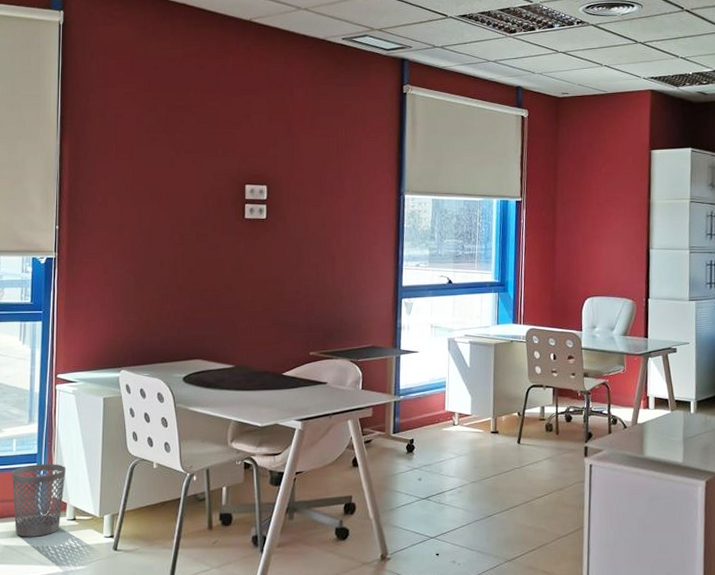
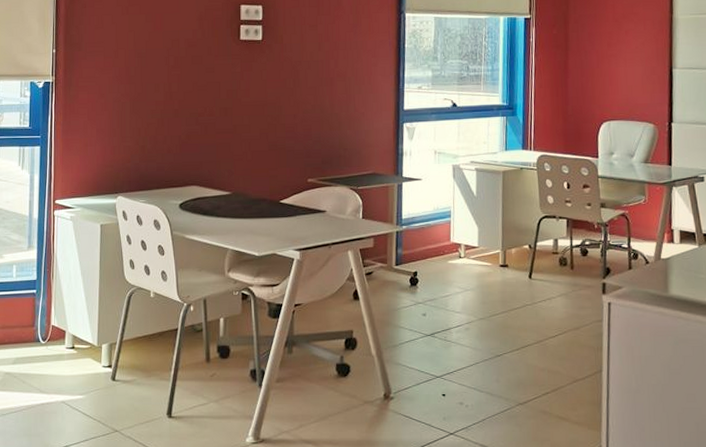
wastebasket: present [12,464,66,537] -> none [12,291,64,365]

